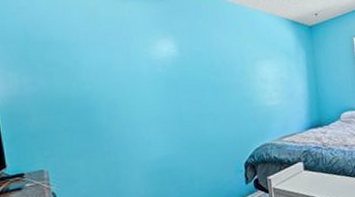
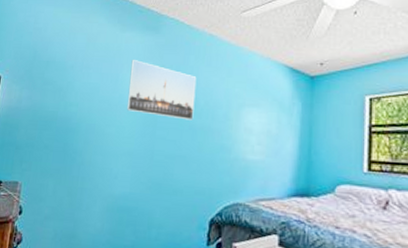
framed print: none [140,29,213,81] -> present [126,60,197,120]

